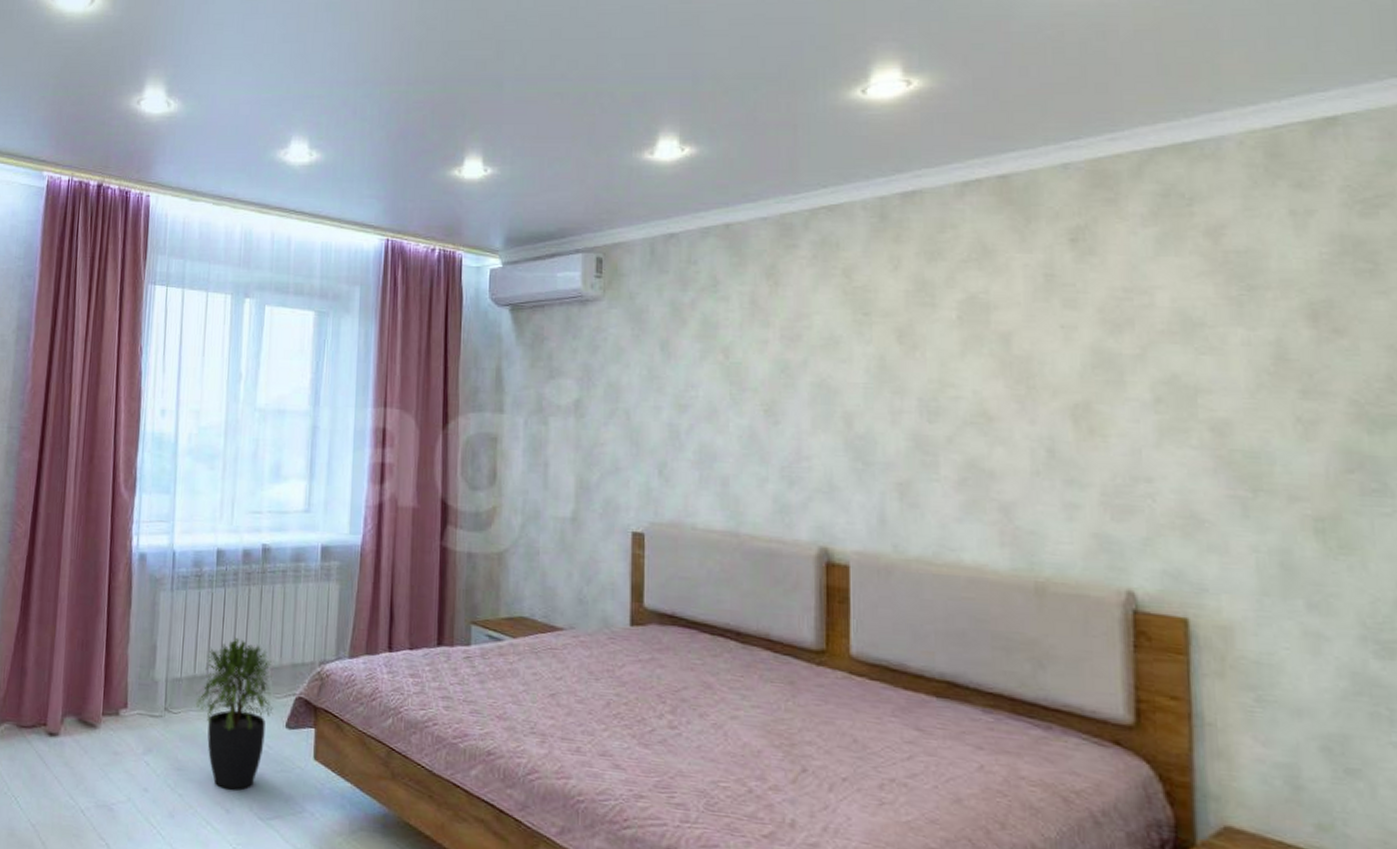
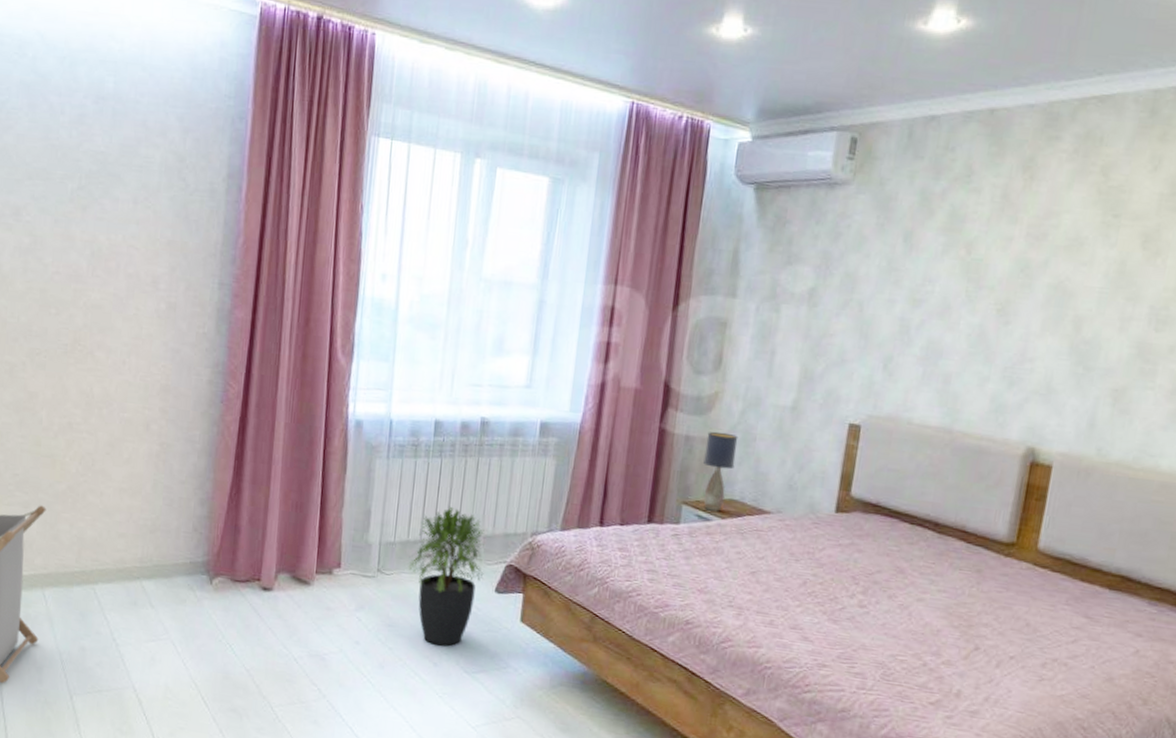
table lamp: none [488,547,521,631] -> present [703,431,739,512]

